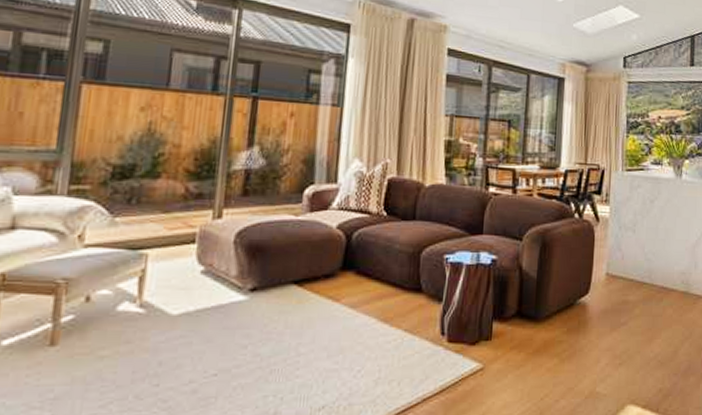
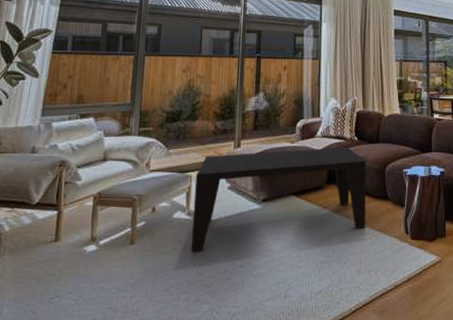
coffee table: none [141,223,396,356] -> present [190,147,366,251]

